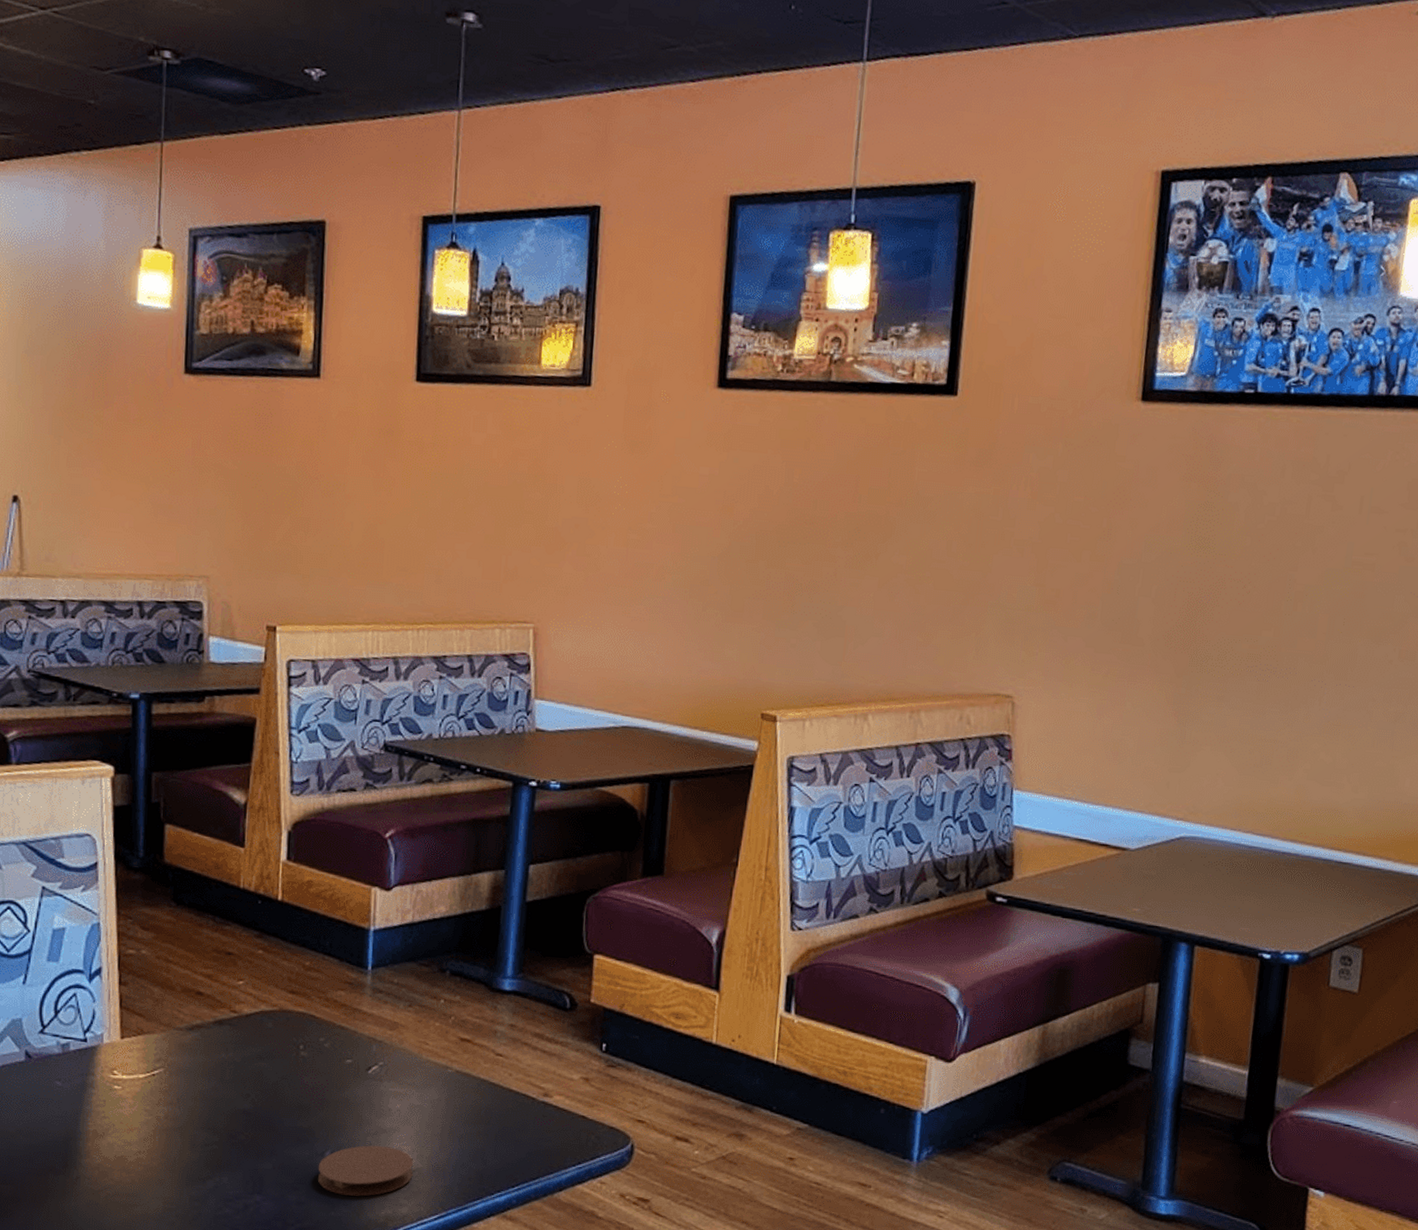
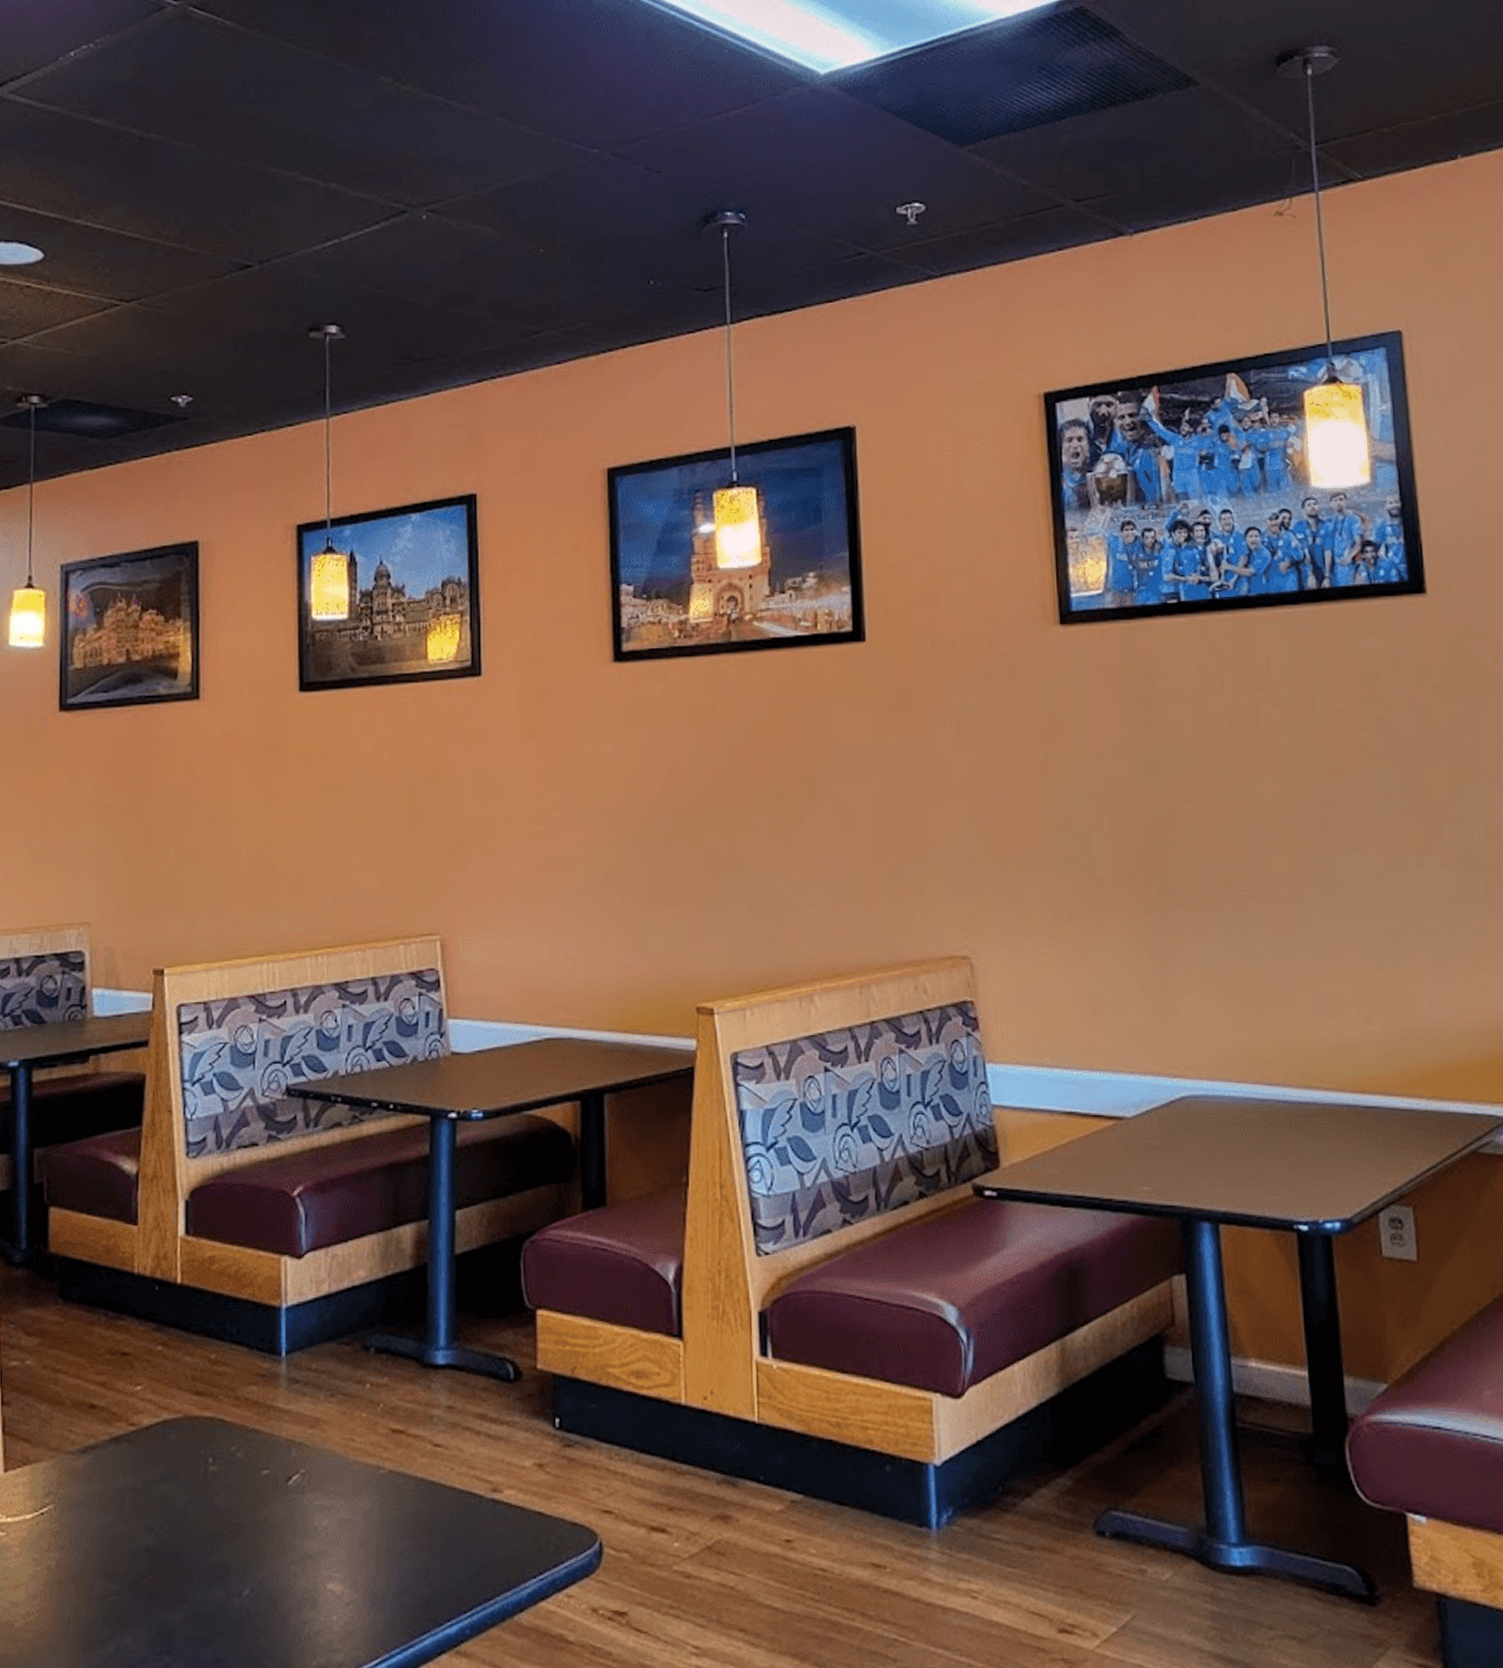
coaster: present [318,1145,414,1197] -> none [236,1575,347,1645]

